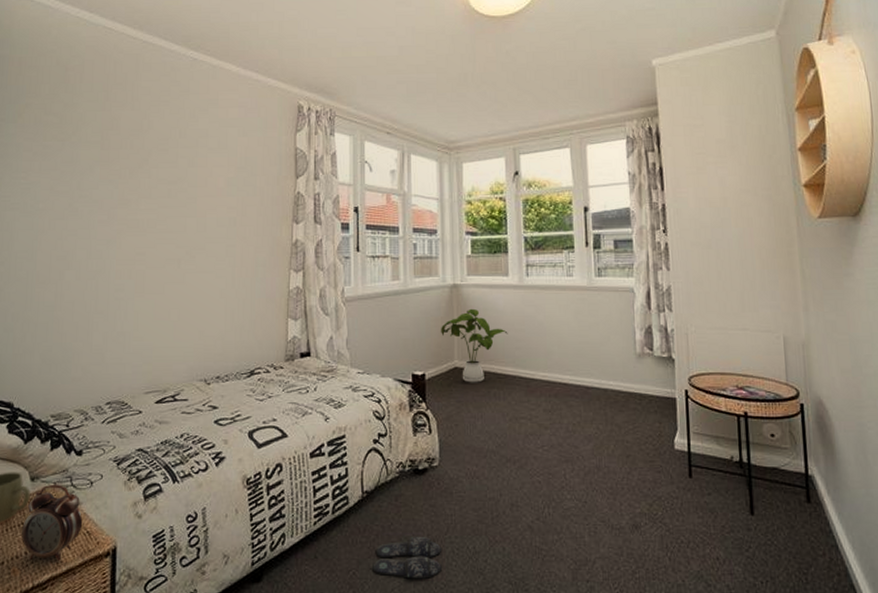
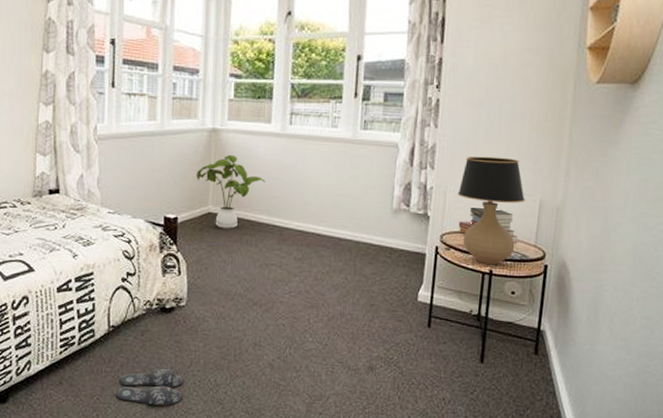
table lamp: none [694,295,769,407] -> present [444,156,526,265]
books: none [705,346,768,382] -> present [458,207,519,243]

